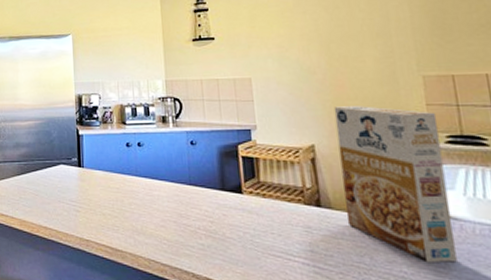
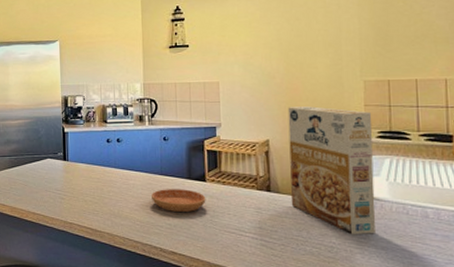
saucer: none [178,202,244,230] -> present [150,189,206,212]

